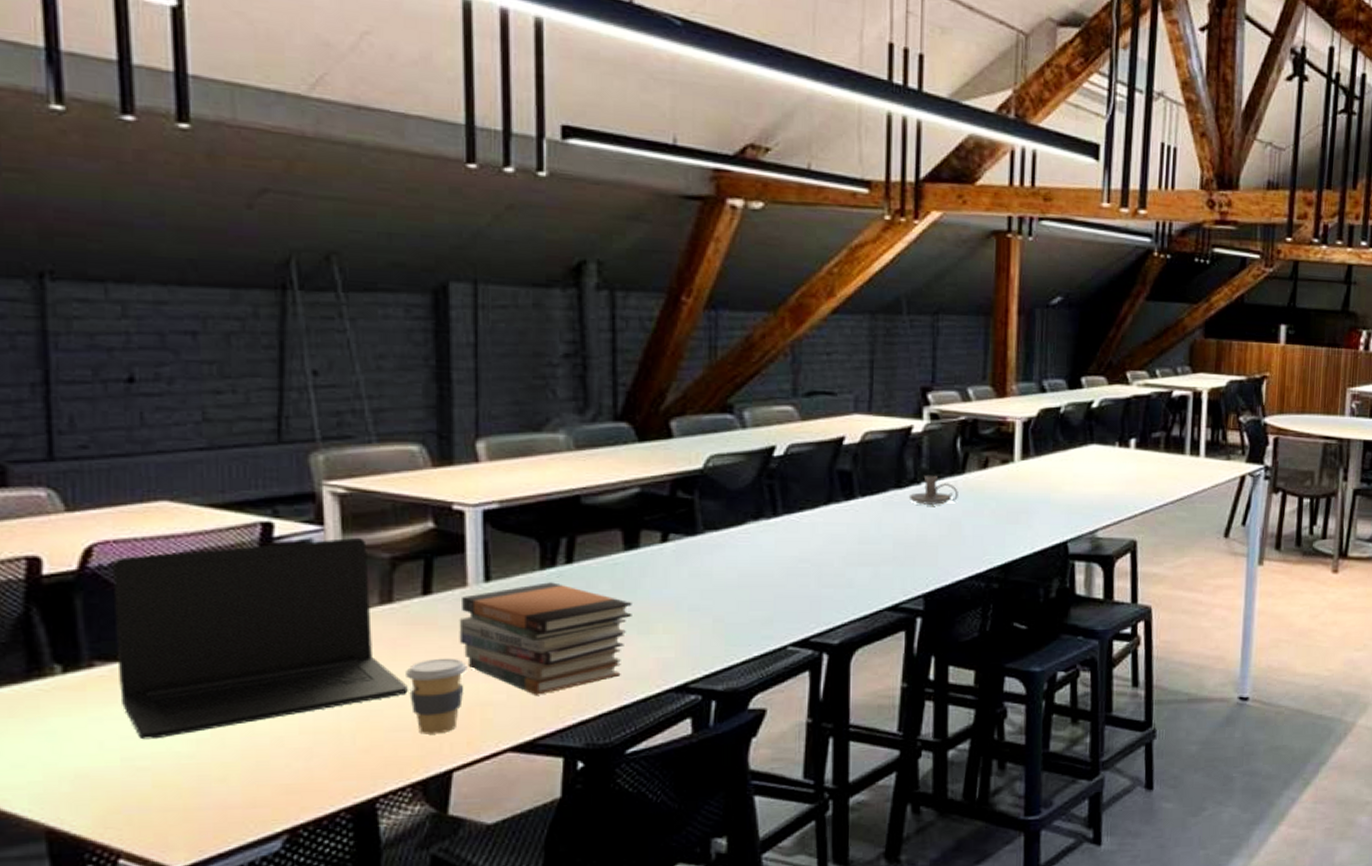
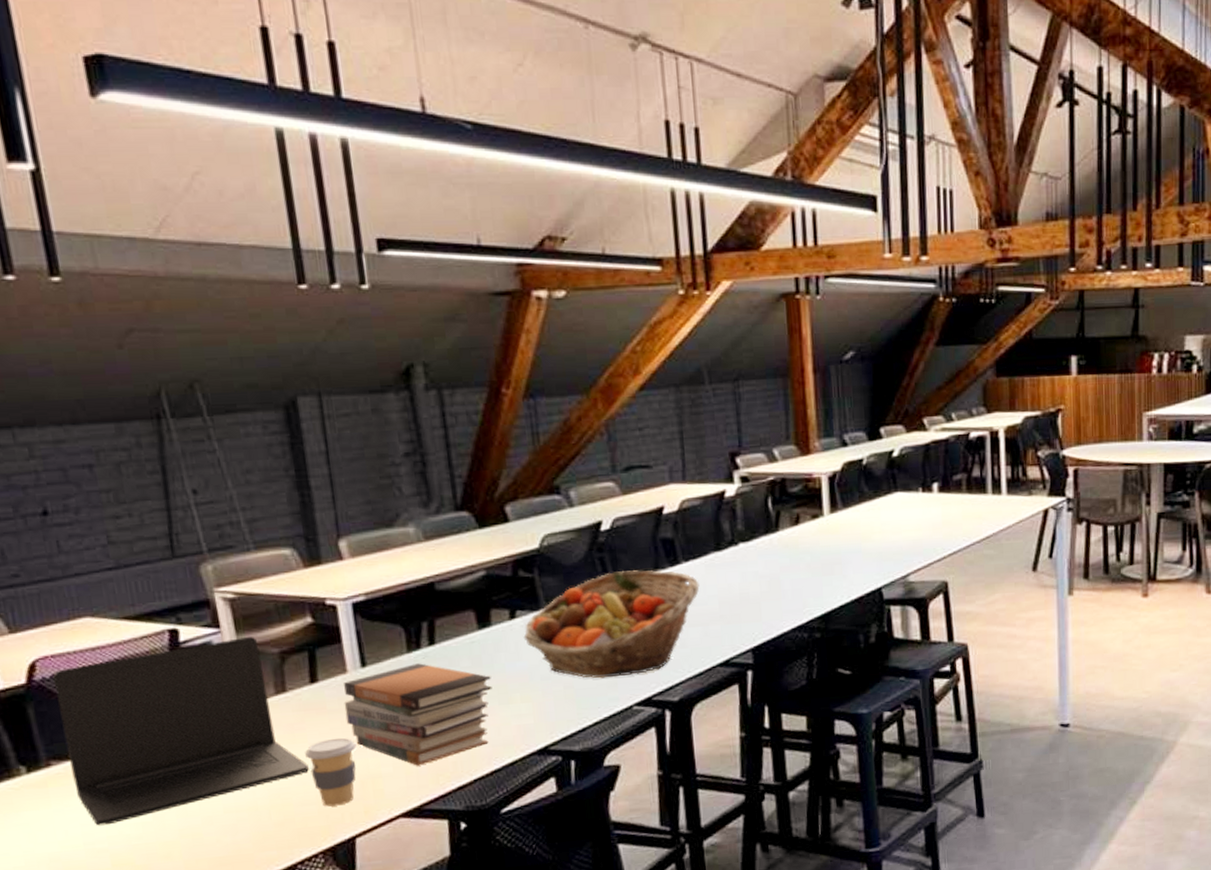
fruit basket: none [674,501,875,614] -> present [523,570,700,679]
candle holder: present [908,476,958,505] -> none [728,536,775,564]

